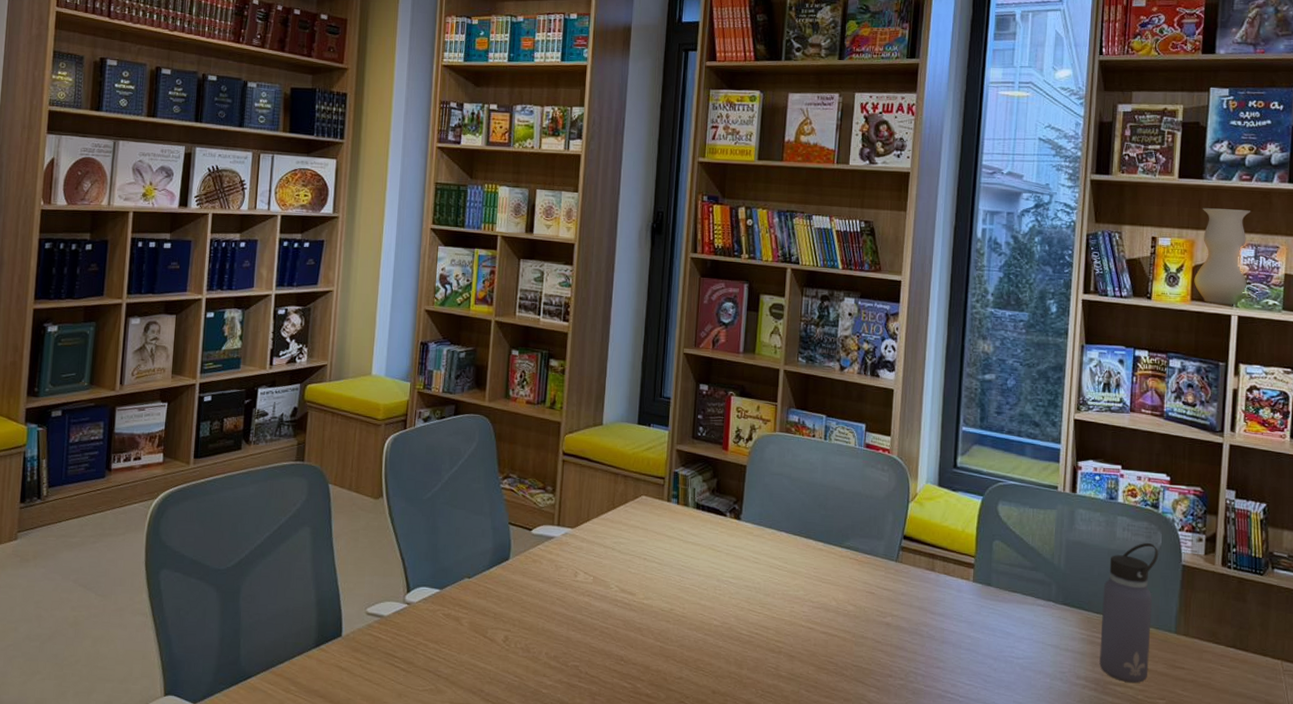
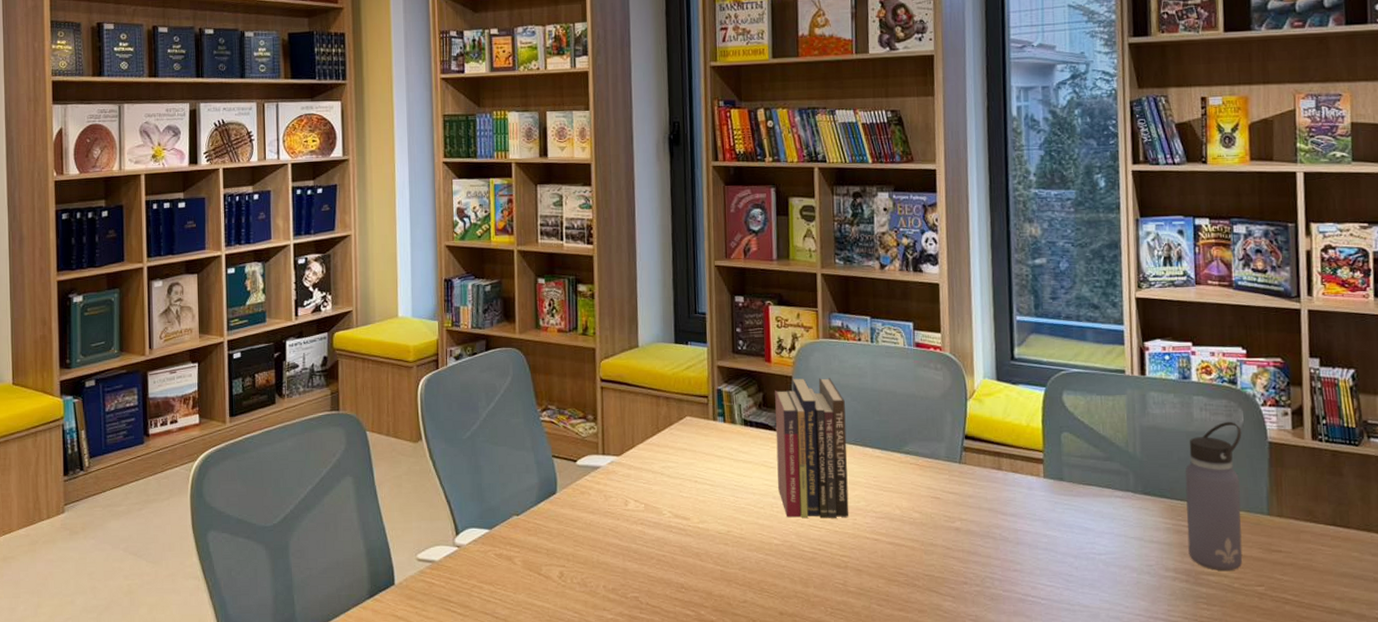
books: none [722,468,794,605] -> present [775,377,849,519]
vase: present [1194,208,1251,305] -> none [1251,58,1311,162]

